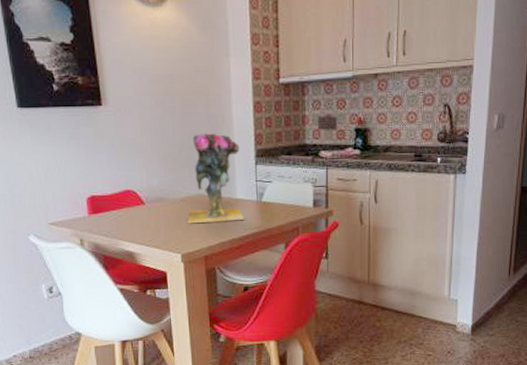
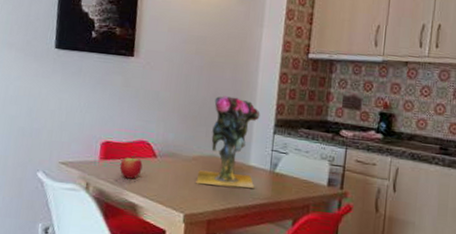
apple: none [109,202,133,229] -> present [119,152,143,179]

